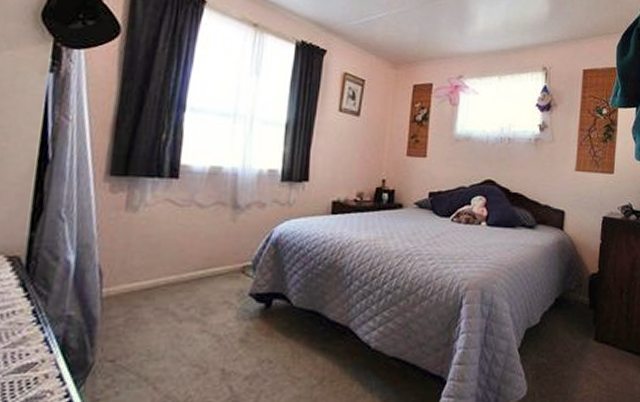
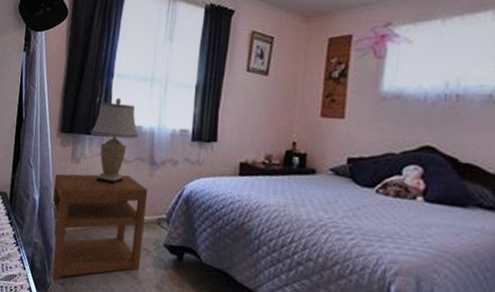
nightstand: none [94,221,230,357] -> present [51,173,148,280]
table lamp: none [154,134,219,234] -> present [91,97,139,185]

